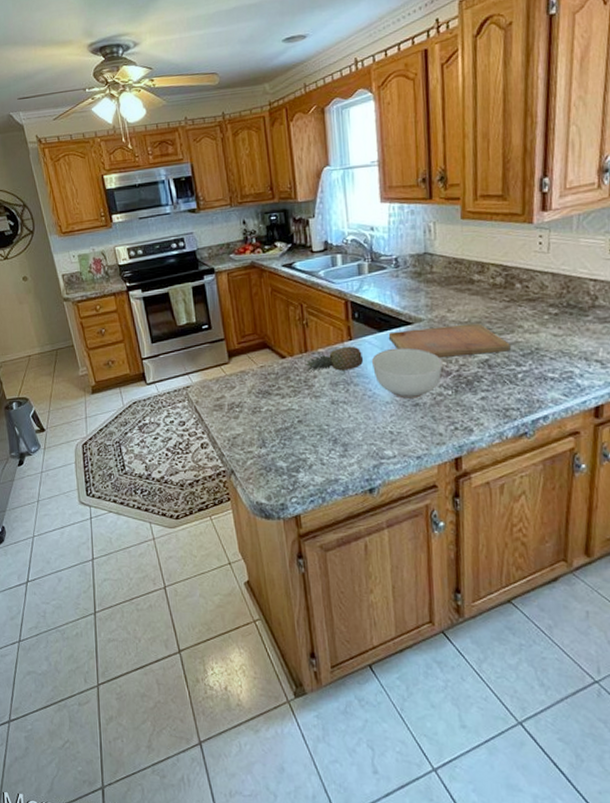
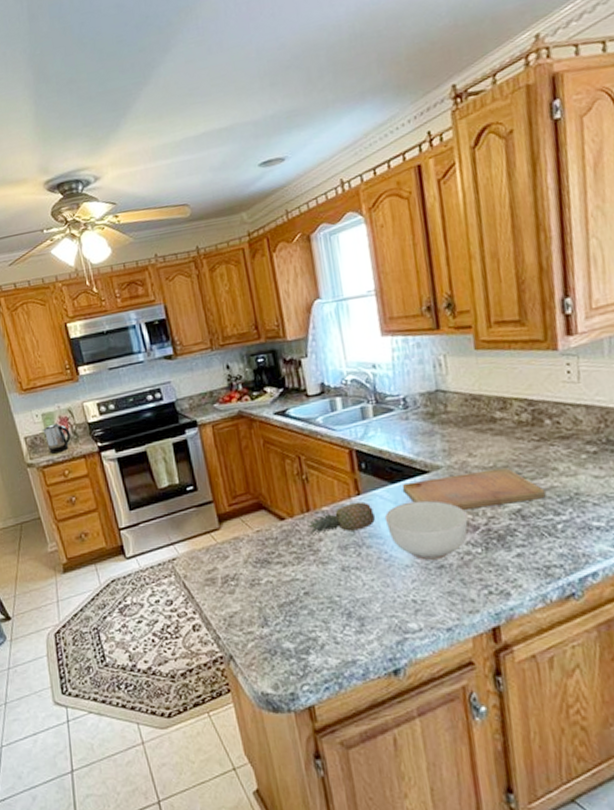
kettle: none [79,264,103,291] -> present [43,423,71,454]

